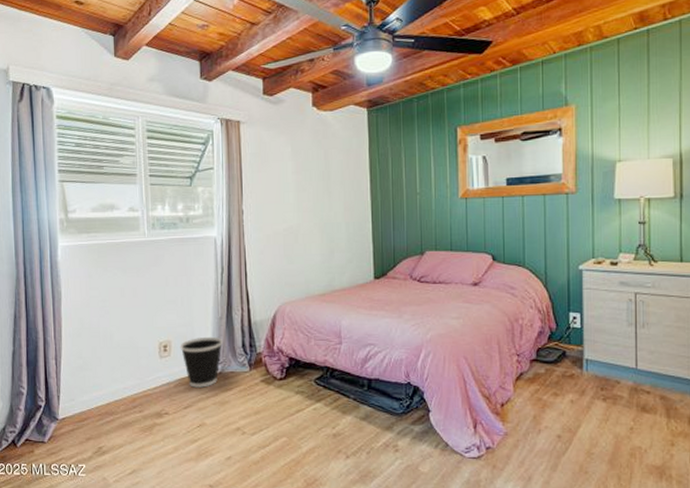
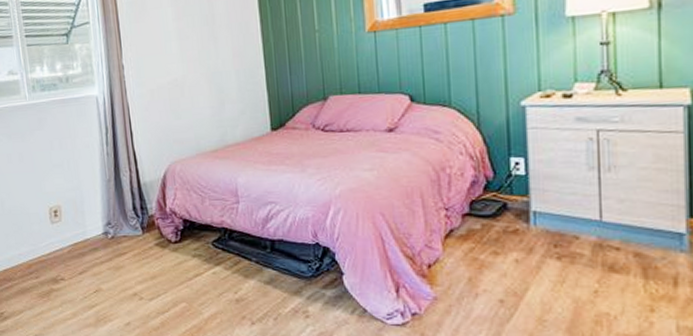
wastebasket: present [180,336,222,388] -> none [70,200,113,253]

